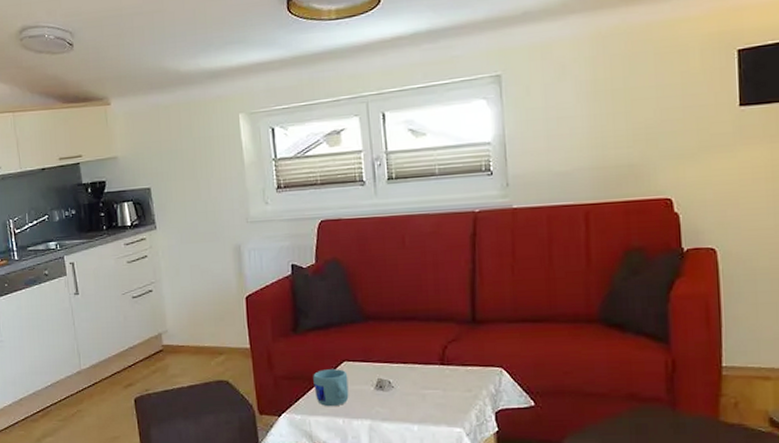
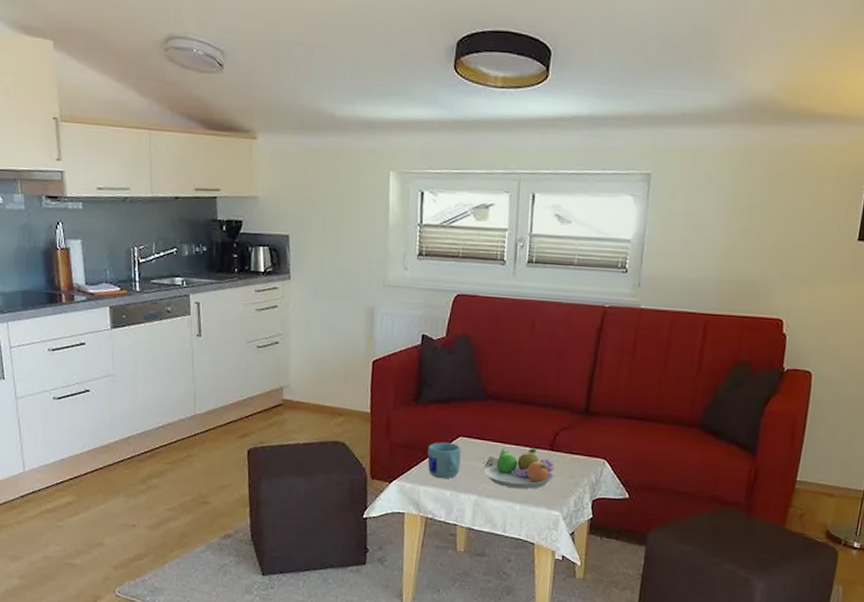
fruit bowl: none [374,364,450,408] -> present [484,448,555,489]

